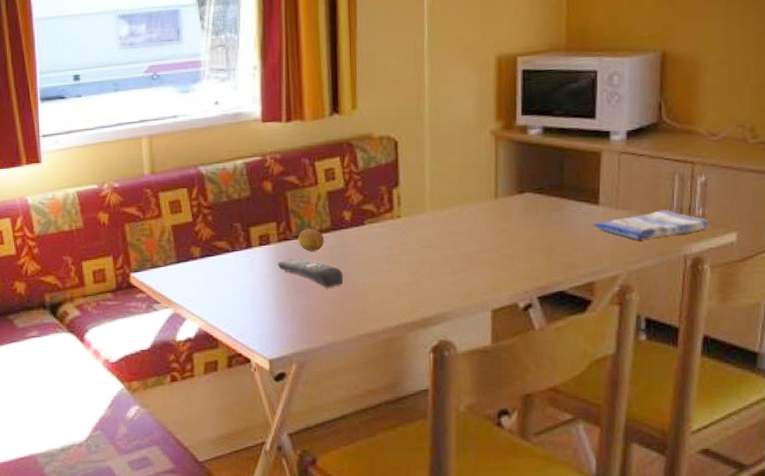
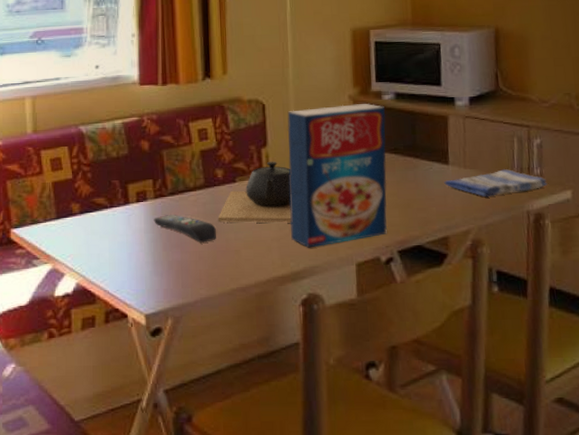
fruit: present [298,228,325,252] -> none [173,185,199,208]
teapot: none [345,202,424,268] -> present [218,161,292,223]
cereal box: none [421,139,531,293] -> present [287,104,388,248]

